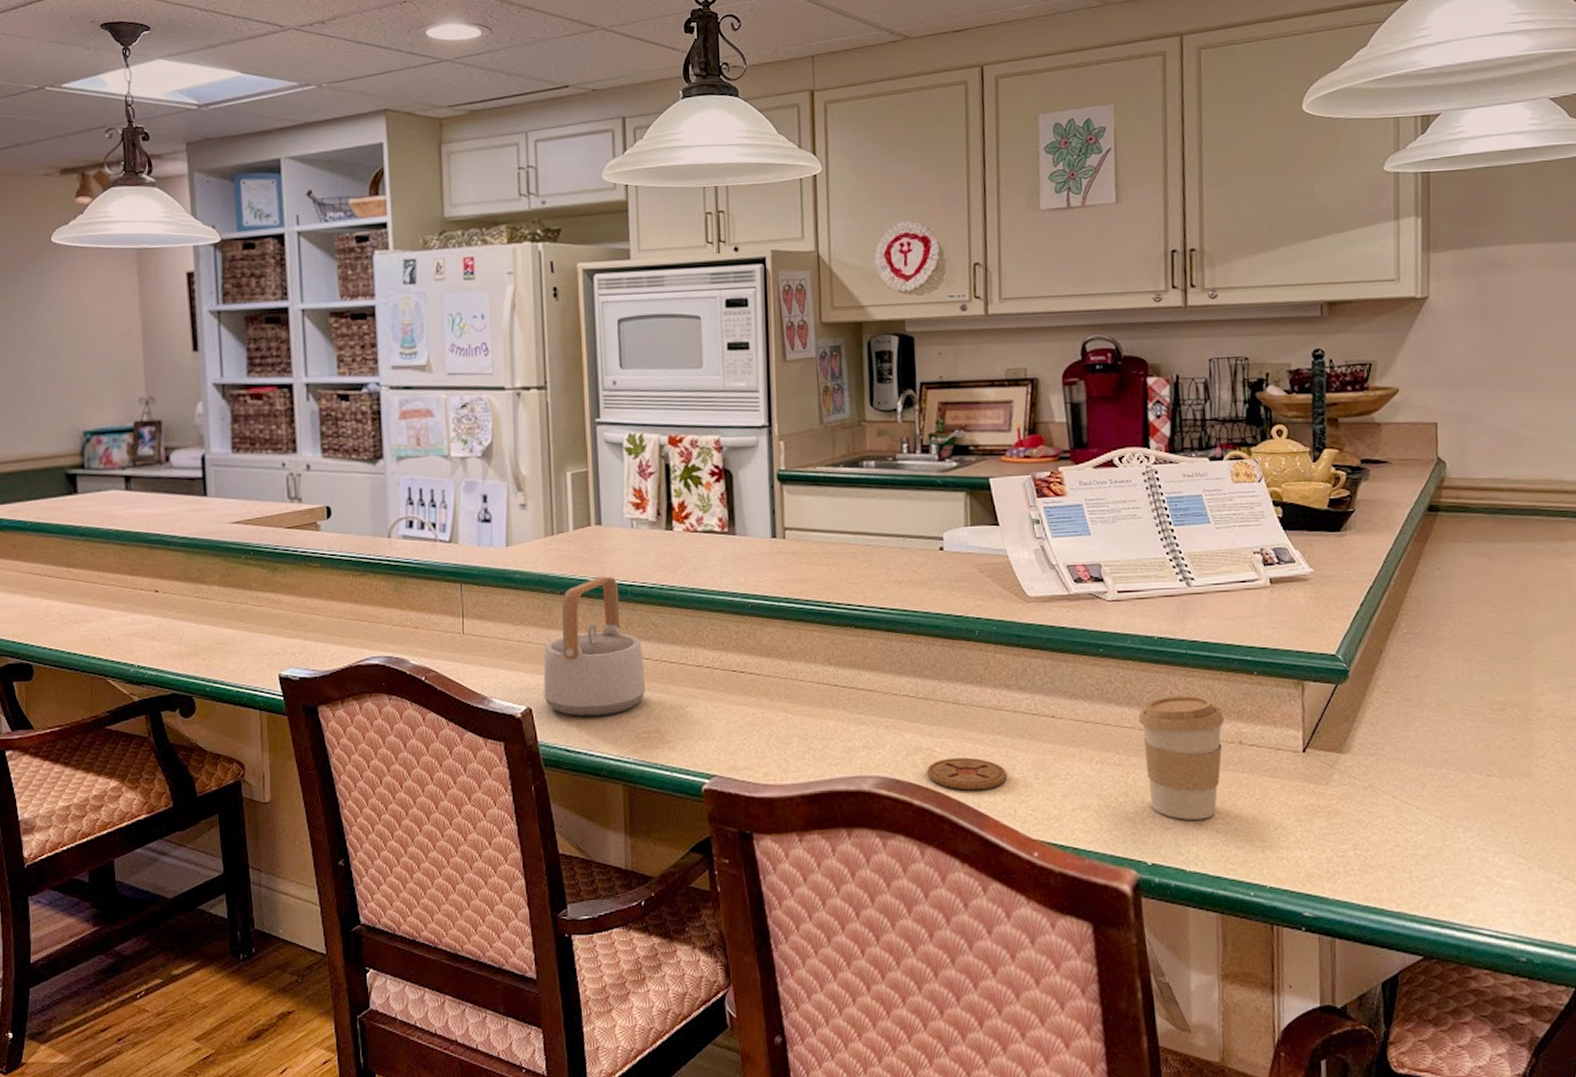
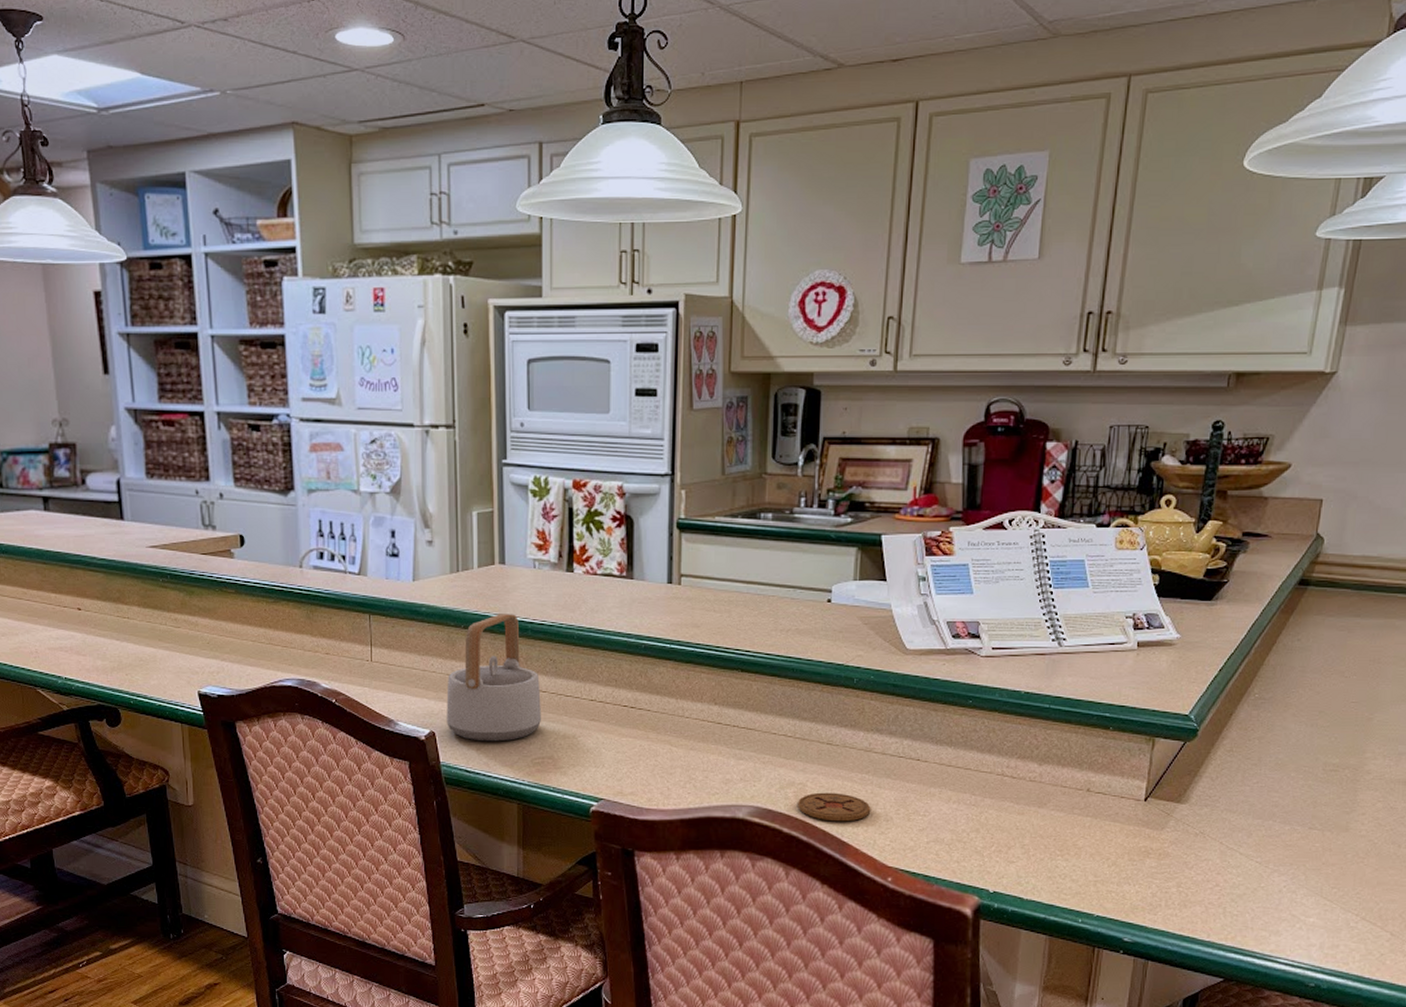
coffee cup: present [1138,696,1225,820] -> none [997,746,1077,856]

